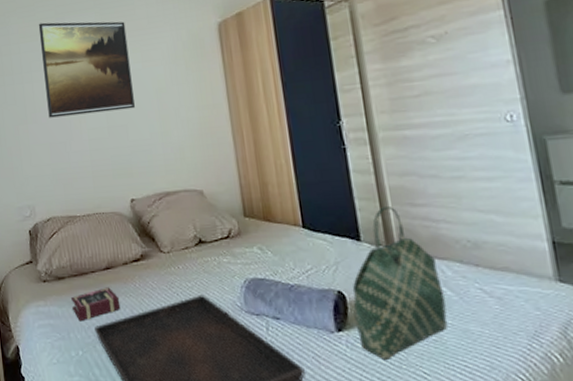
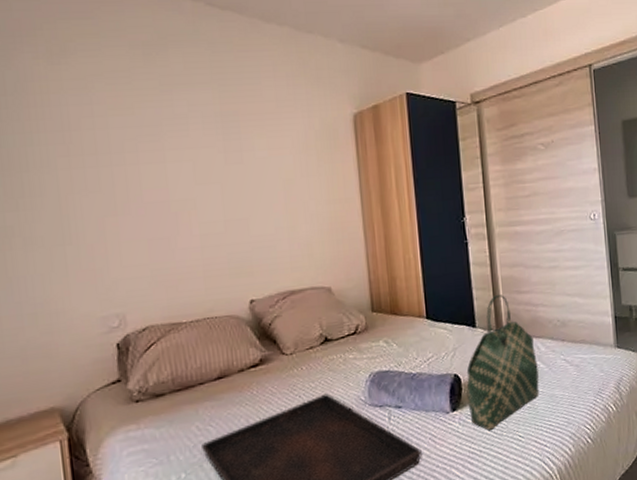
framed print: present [38,21,135,118] -> none [135,93,258,209]
book: present [70,287,121,322] -> none [171,398,234,441]

